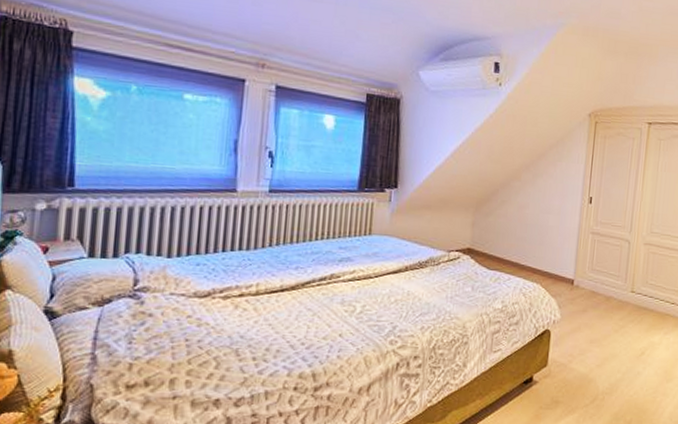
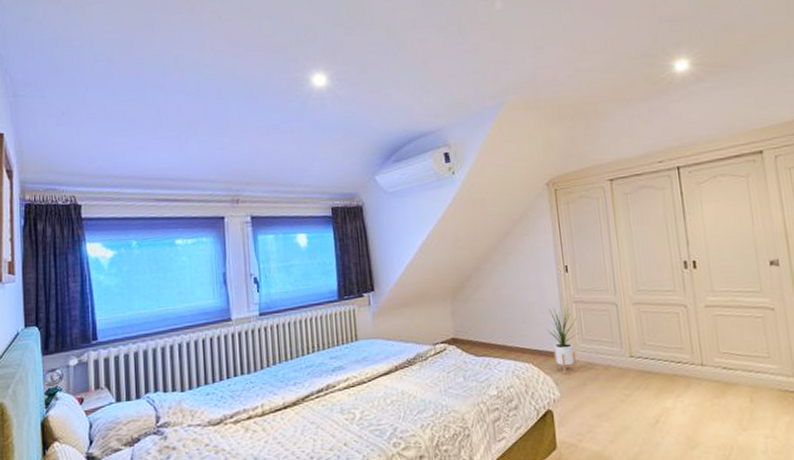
house plant: none [560,235,590,299] -> present [547,305,579,375]

